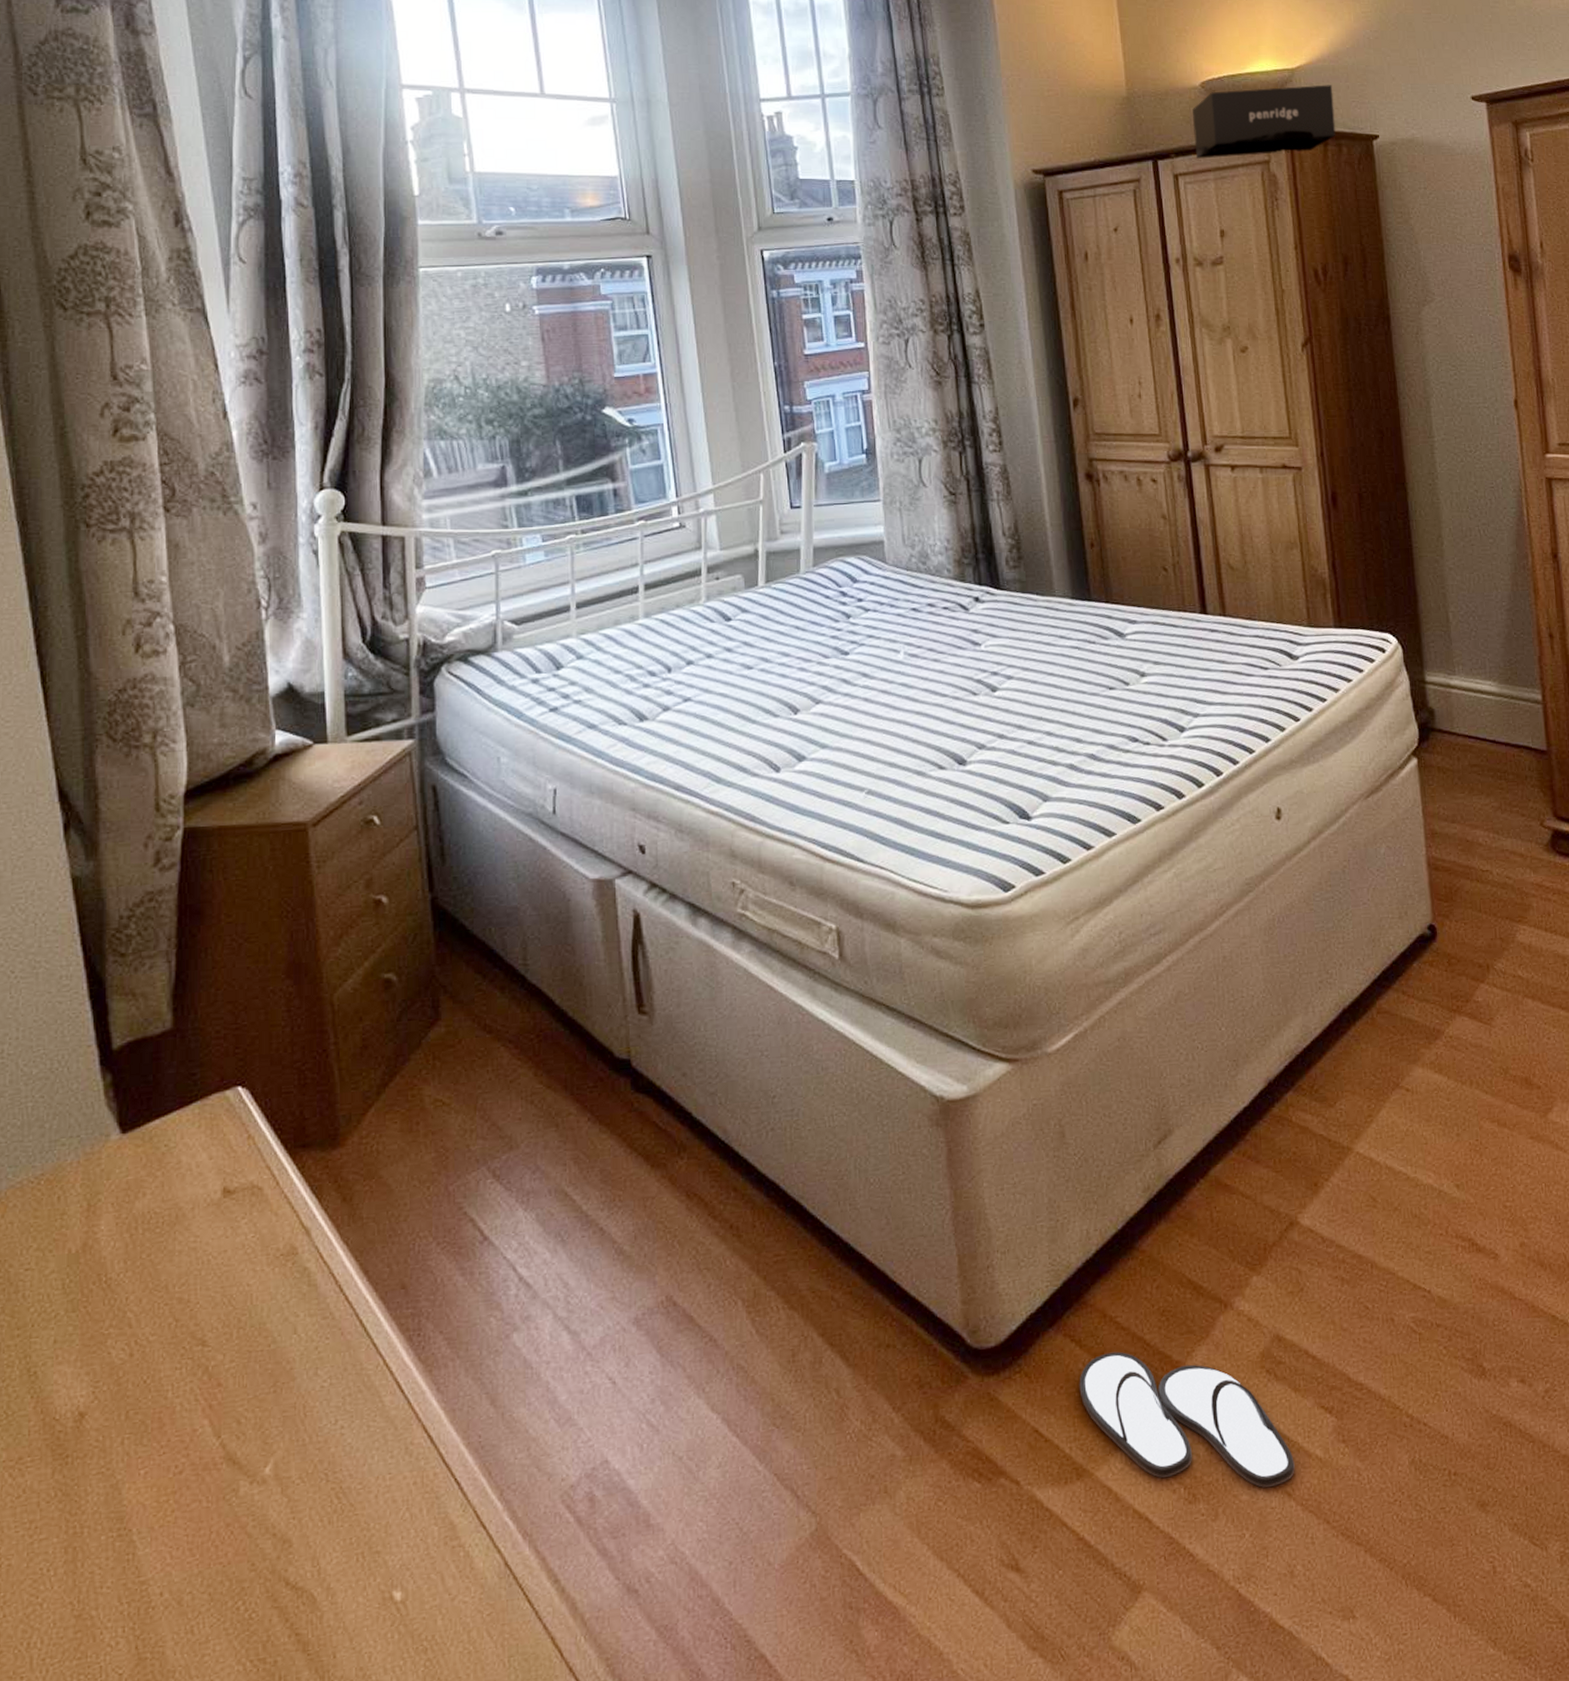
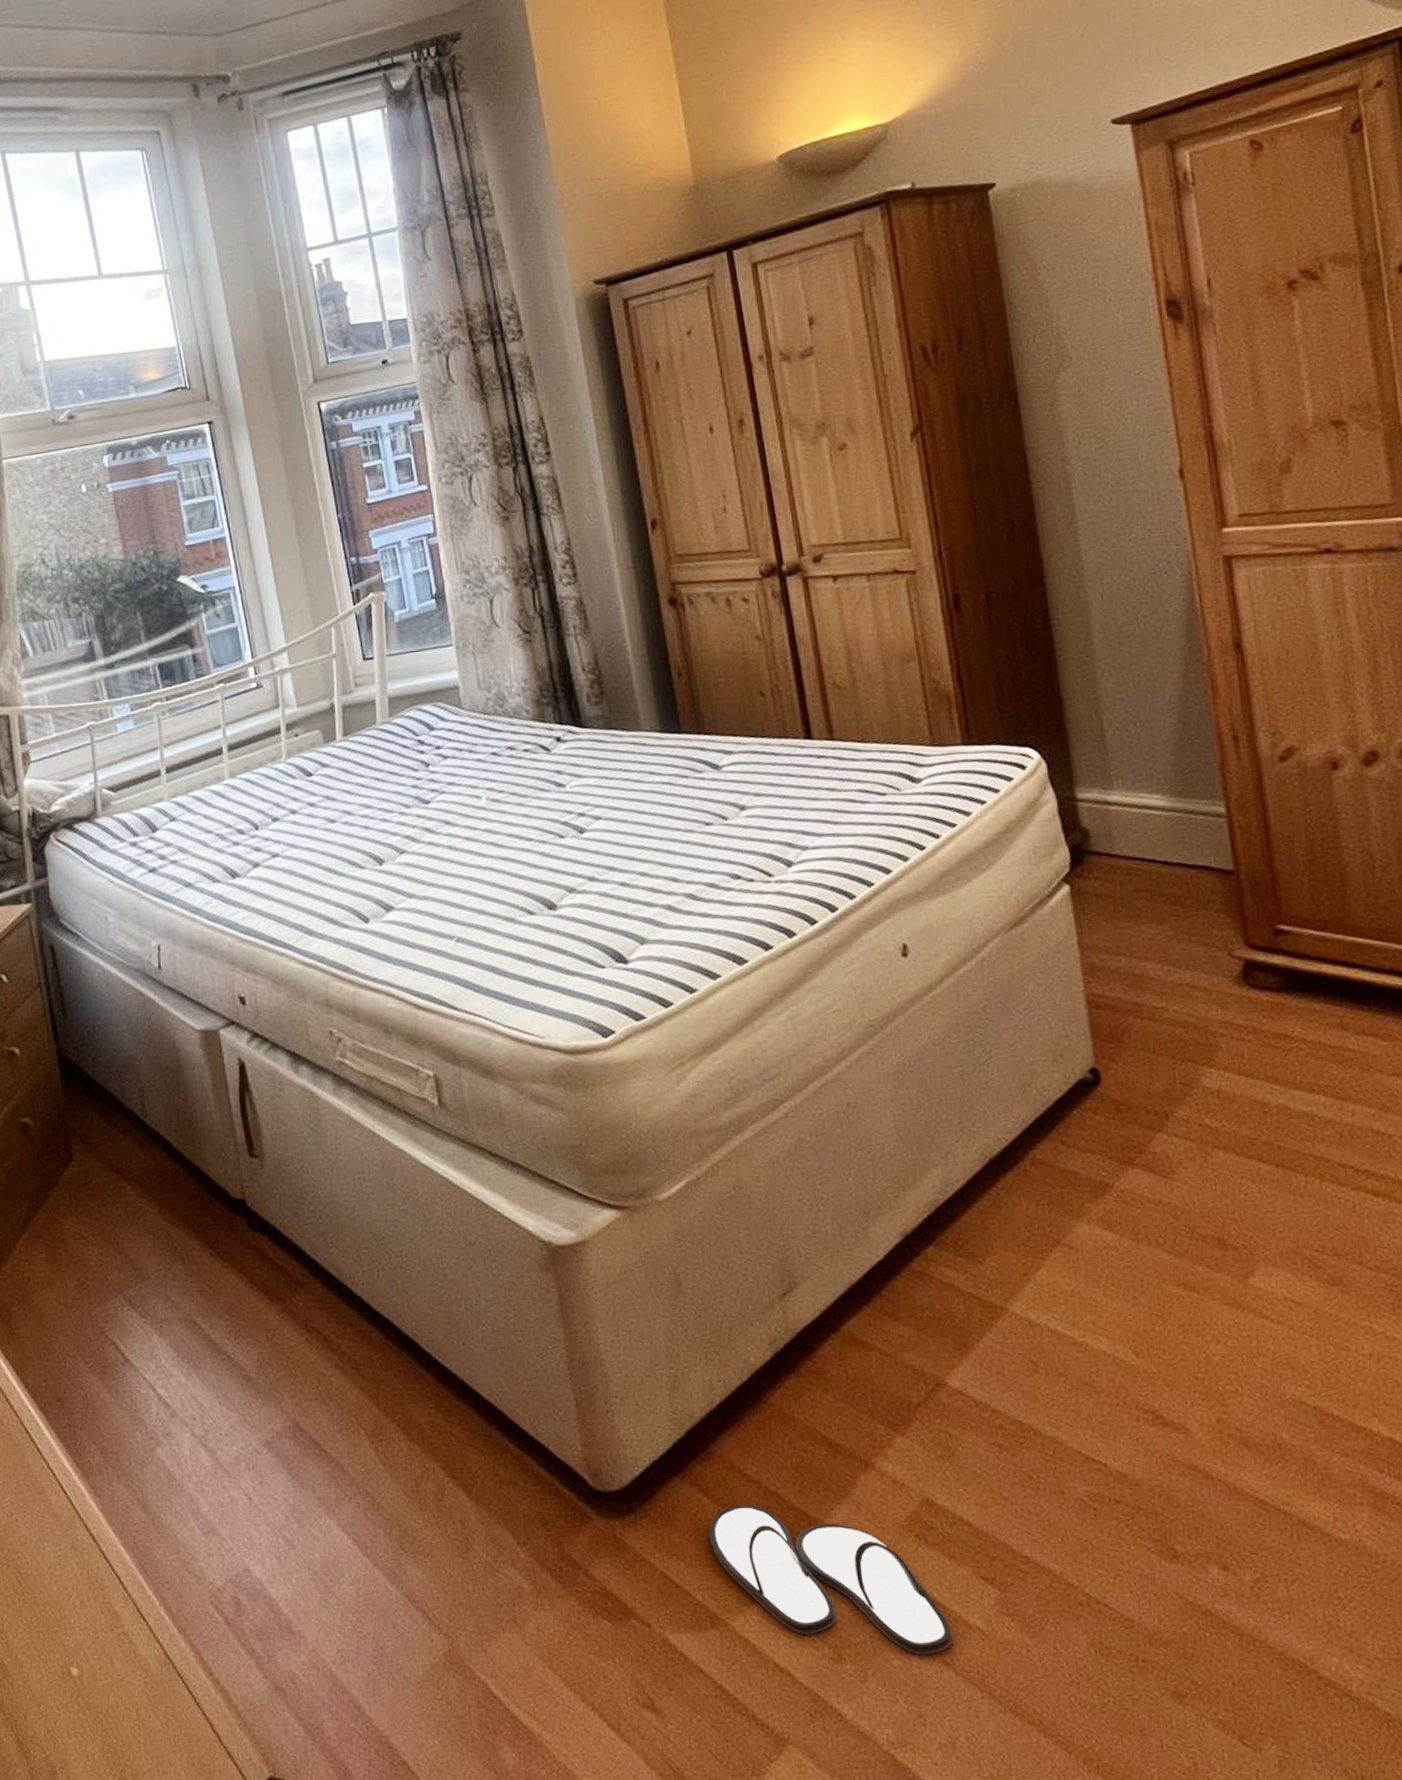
box: present [1192,85,1336,159] -> none [770,134,942,242]

